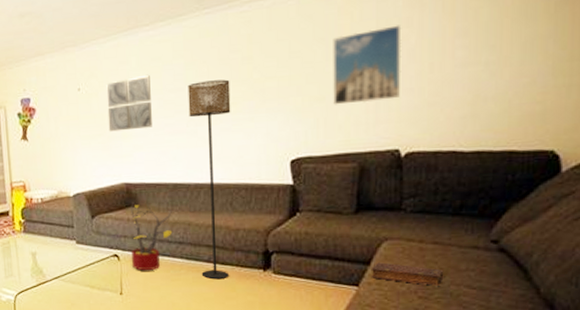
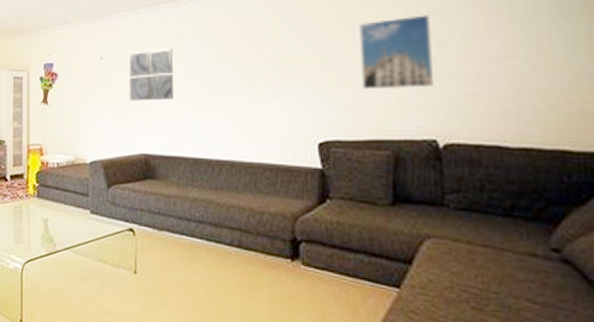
decorative plant: present [131,202,173,271] -> none [148,175,192,250]
floor lamp: present [188,79,231,280] -> none [210,57,255,267]
diary: present [371,262,444,286] -> none [413,262,500,296]

